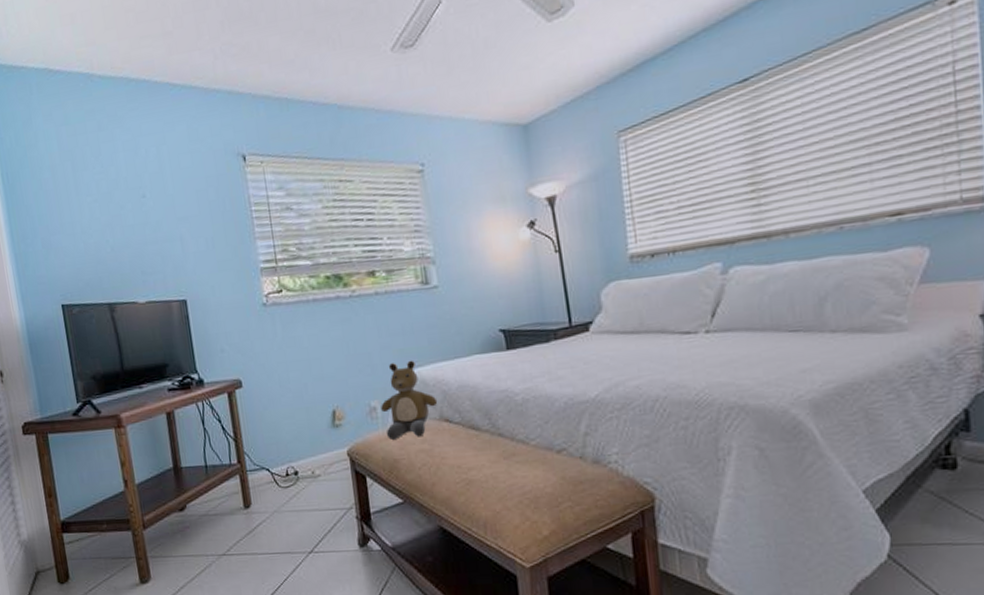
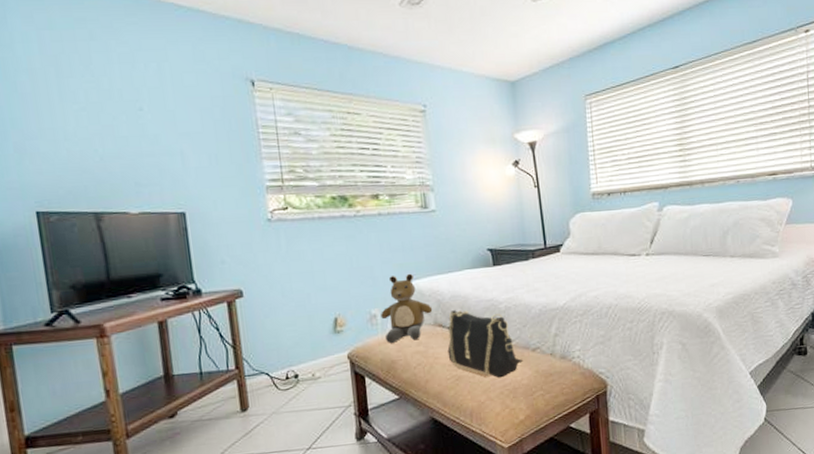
handbag: none [455,403,547,483] -> present [447,310,524,377]

